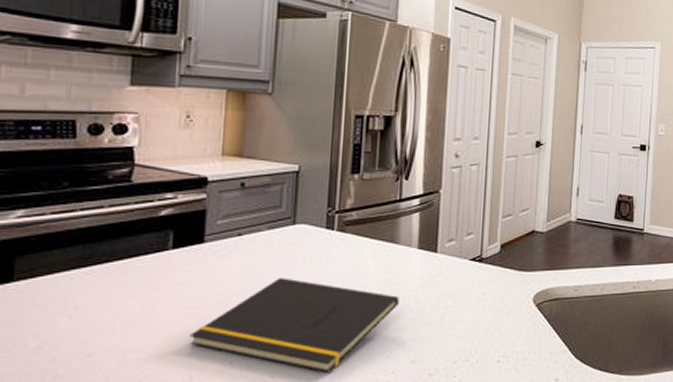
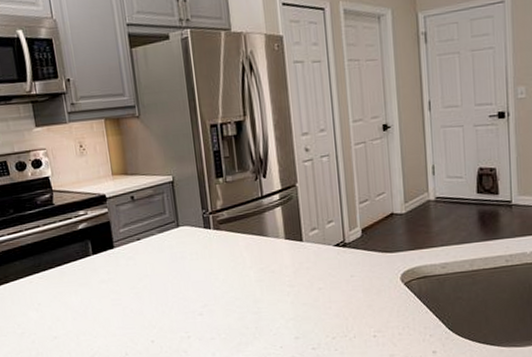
notepad: present [188,278,399,373] -> none [118,272,276,349]

